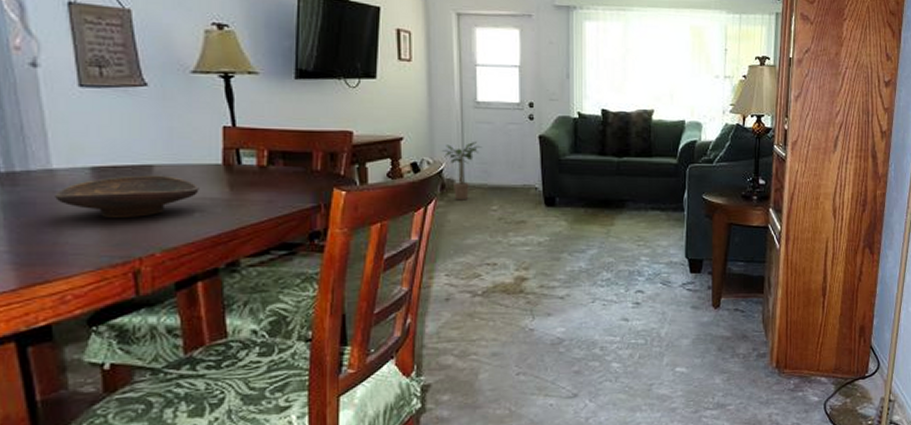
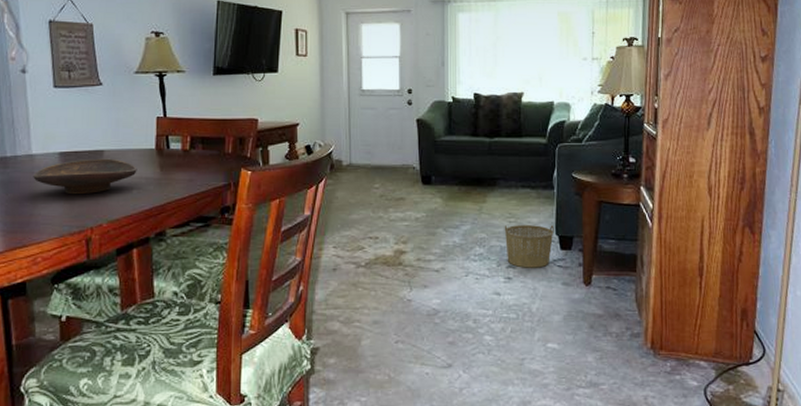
potted plant: present [441,141,483,201] -> none [331,125,367,179]
basket: none [632,248,684,293] -> present [504,225,554,268]

